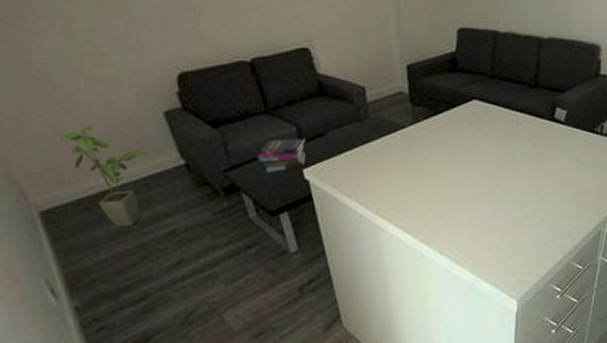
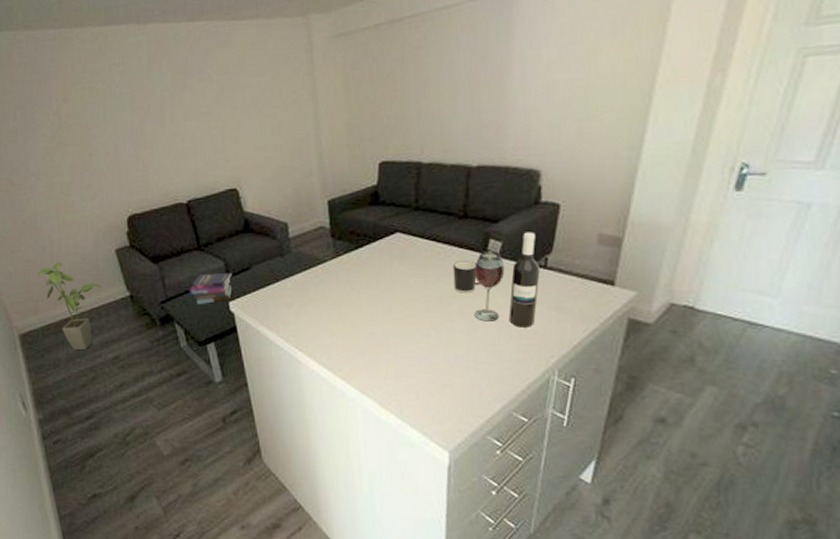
mug: none [524,127,547,158] -> present [453,261,480,293]
wineglass: none [541,119,568,183] -> present [474,251,505,322]
wine bottle: none [570,101,597,188] -> present [508,231,540,328]

